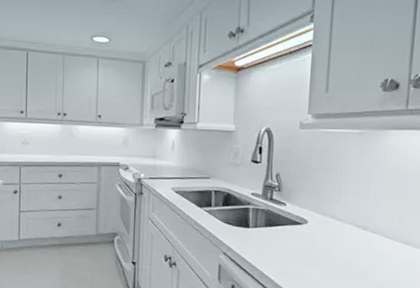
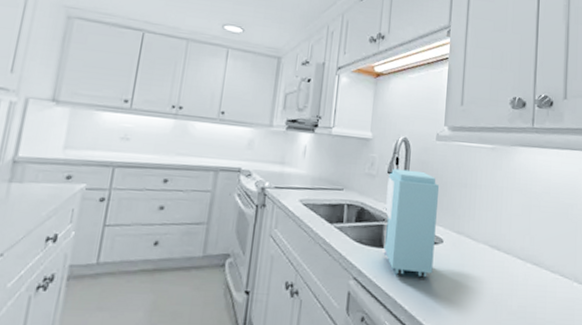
dispenser: none [250,157,304,254] -> present [383,168,440,278]

